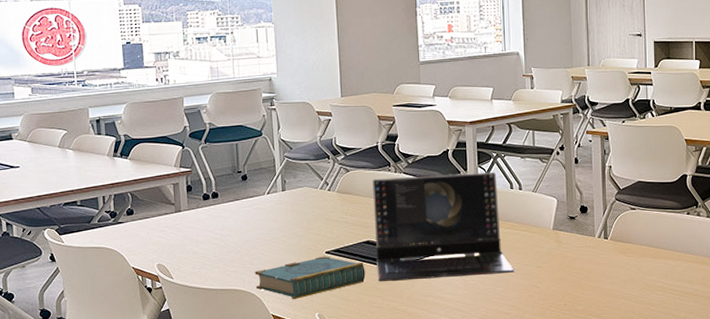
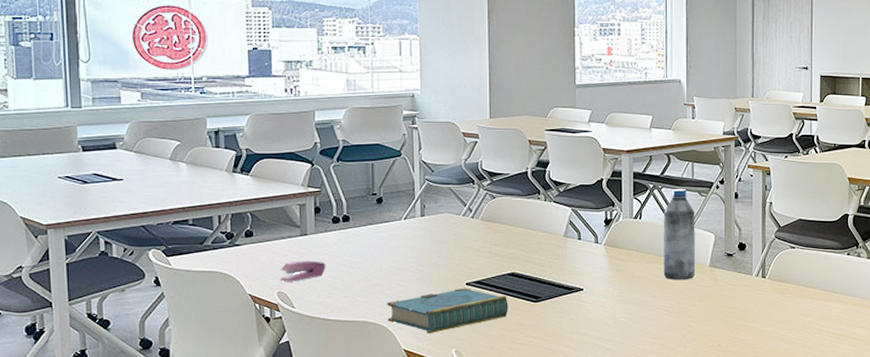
stapler: none [158,235,199,256] -> present [280,261,326,283]
laptop computer: present [373,172,514,282] -> none [520,205,667,317]
water bottle: none [507,156,540,244] -> present [663,188,696,280]

